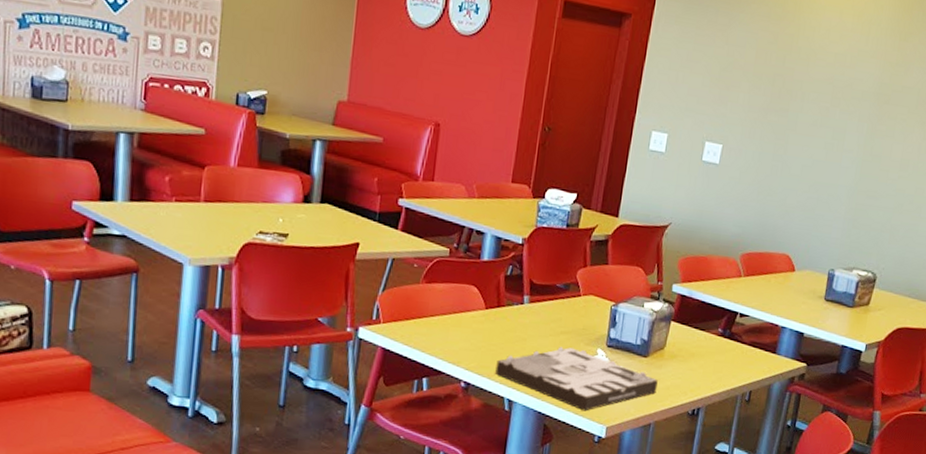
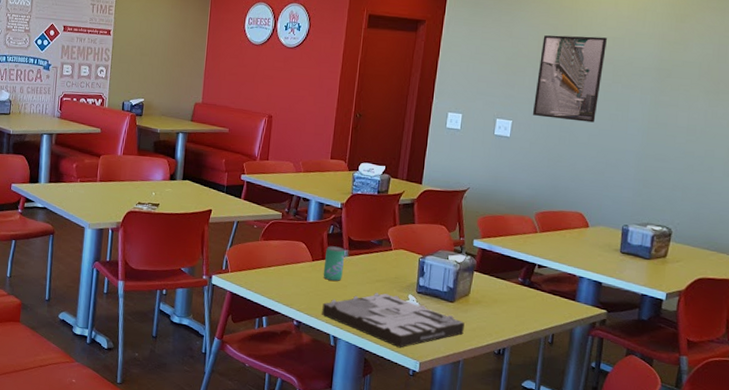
beverage can: none [498,290,526,333] -> present [323,246,346,281]
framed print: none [744,44,829,152] -> present [532,35,607,123]

